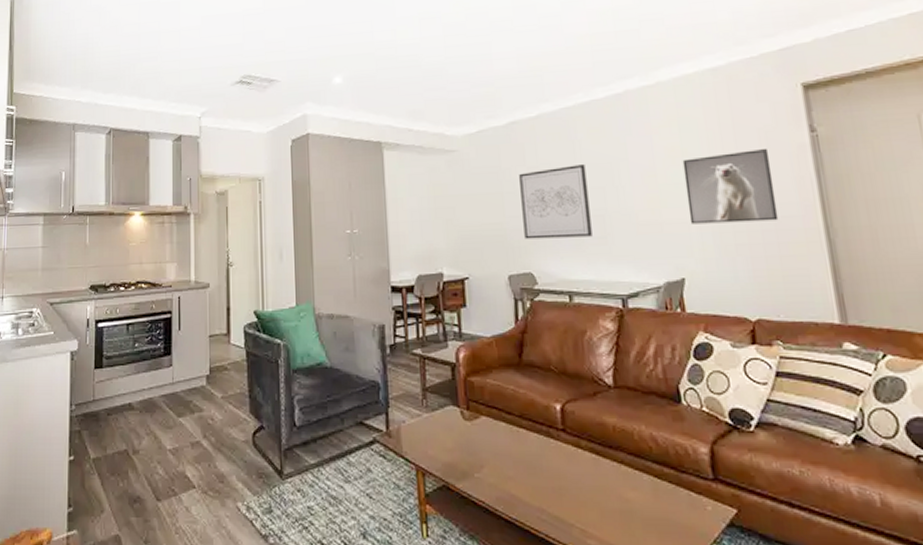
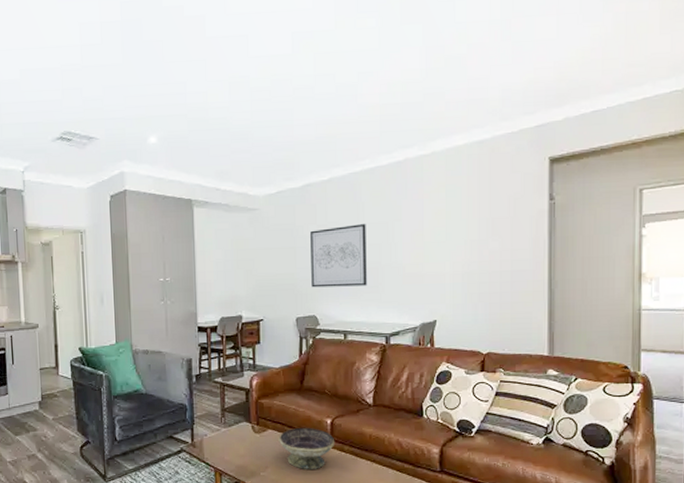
decorative bowl: none [495,414,567,471] -> present [279,427,334,469]
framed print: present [682,149,779,224] -> none [445,214,515,276]

